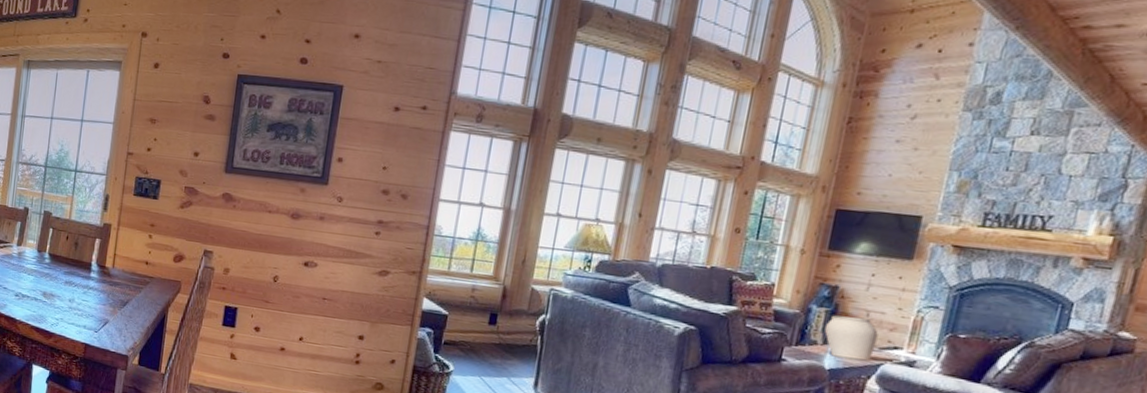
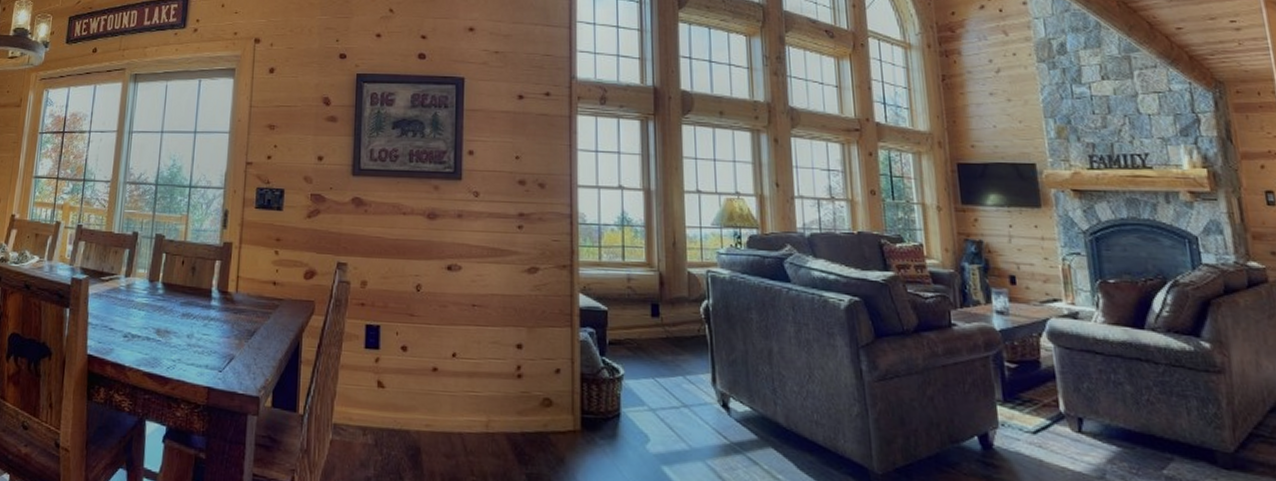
vase: present [824,315,879,361] -> none [982,271,1037,317]

